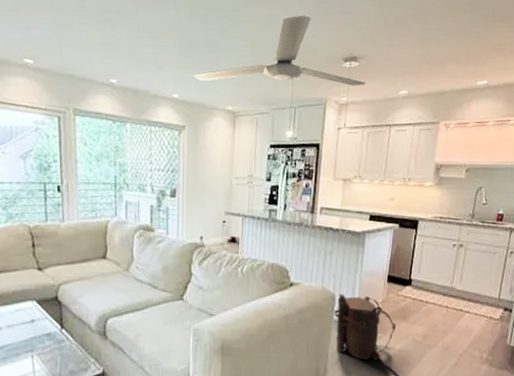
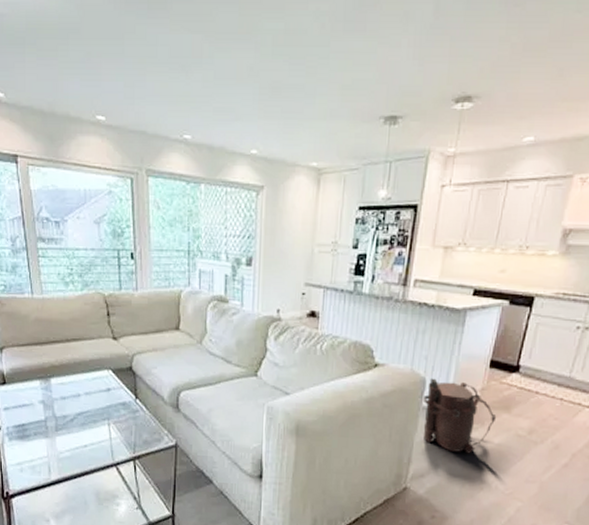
ceiling fan: present [193,15,366,86] -> none [274,46,481,133]

